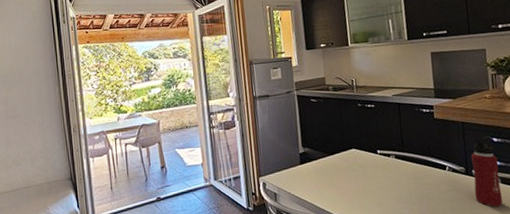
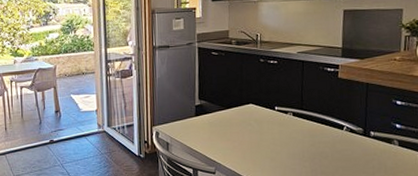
water bottle: present [471,136,503,207] -> none [369,99,399,169]

